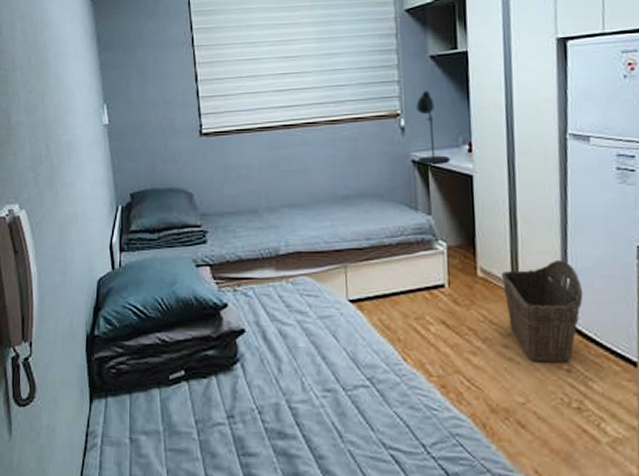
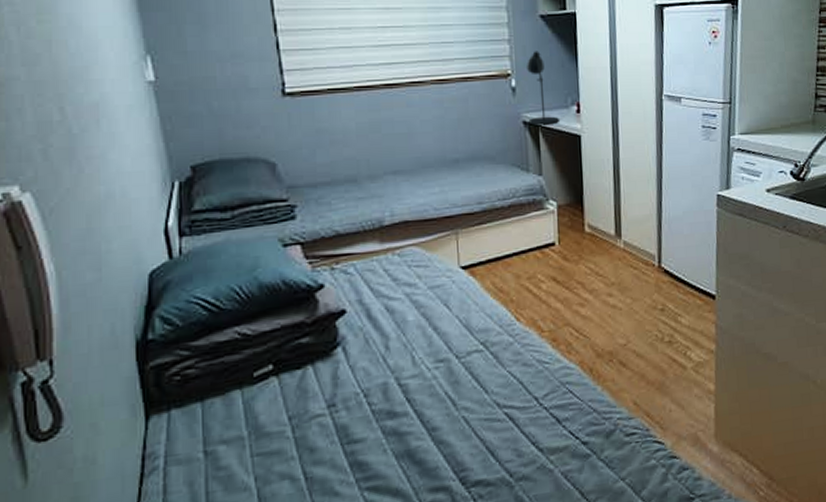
wicker basket: present [501,259,584,363] -> none [606,211,675,306]

